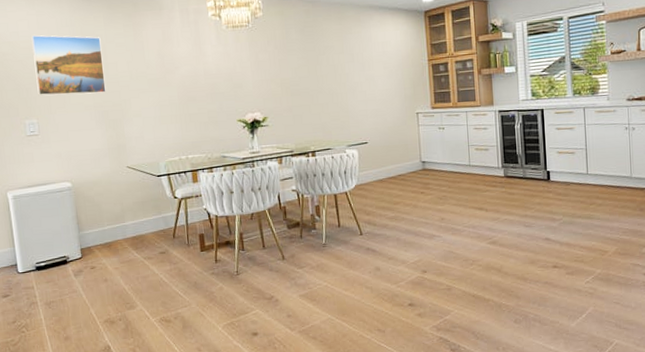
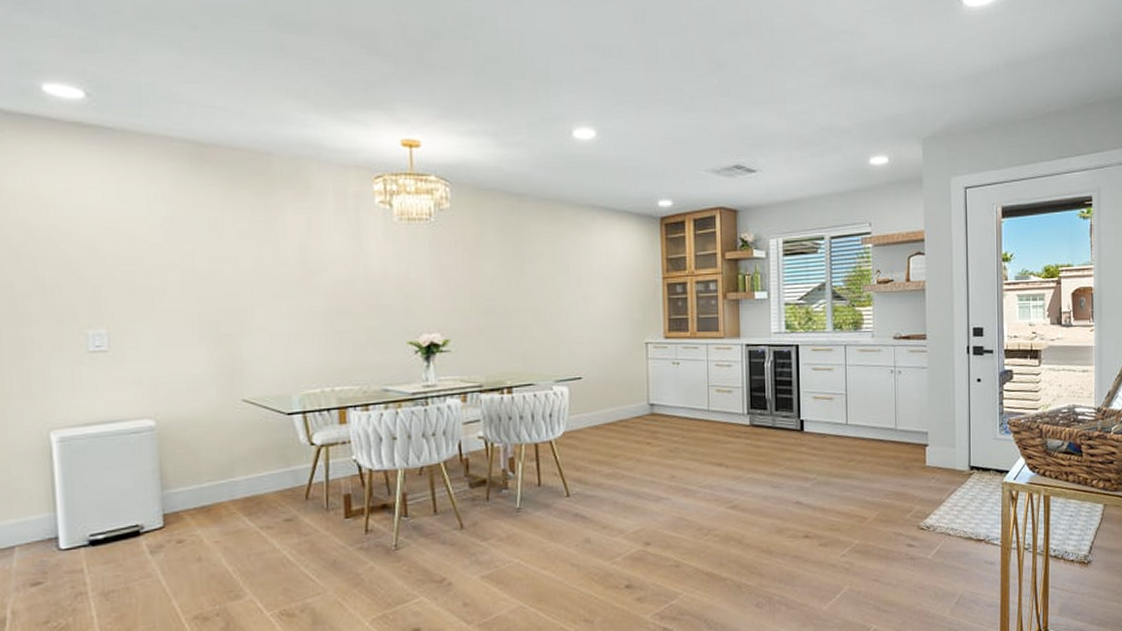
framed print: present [31,35,106,96] -> none [106,210,218,297]

